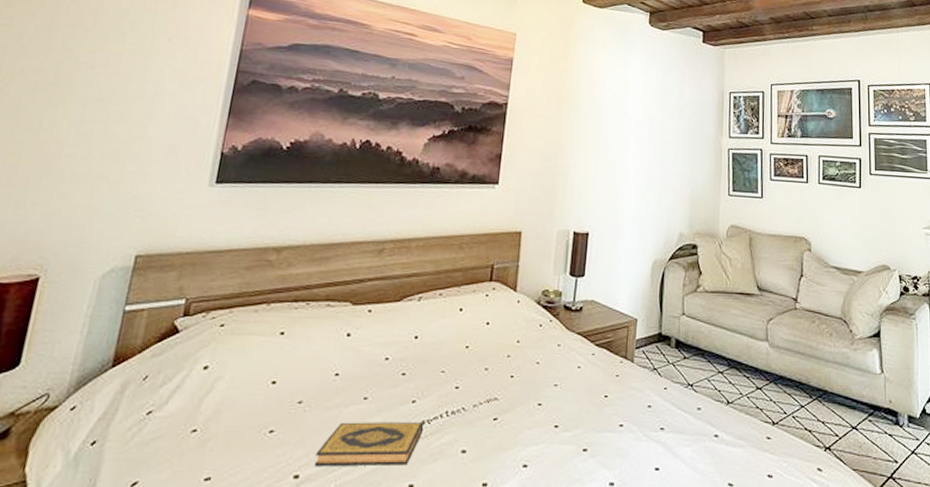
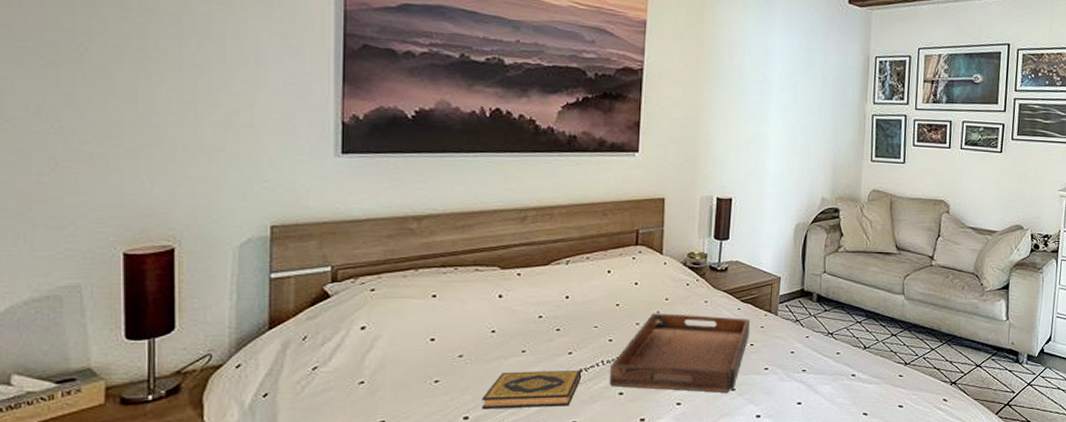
serving tray: none [453,357,605,453] -> present [610,313,751,393]

